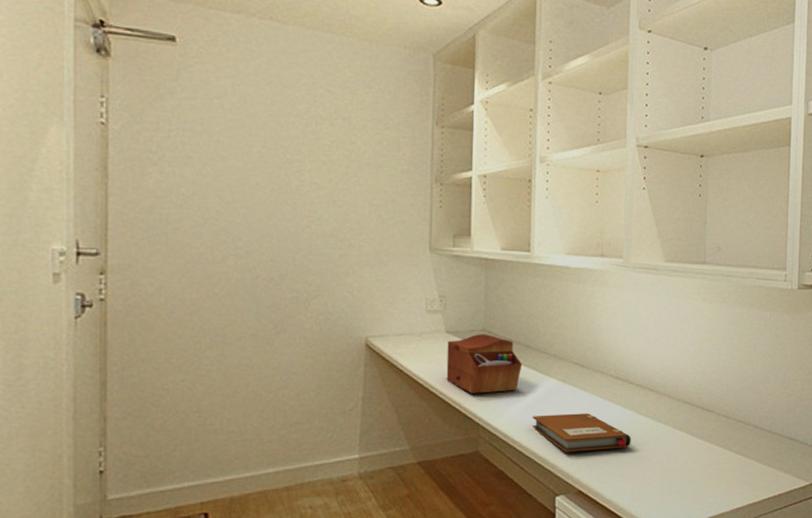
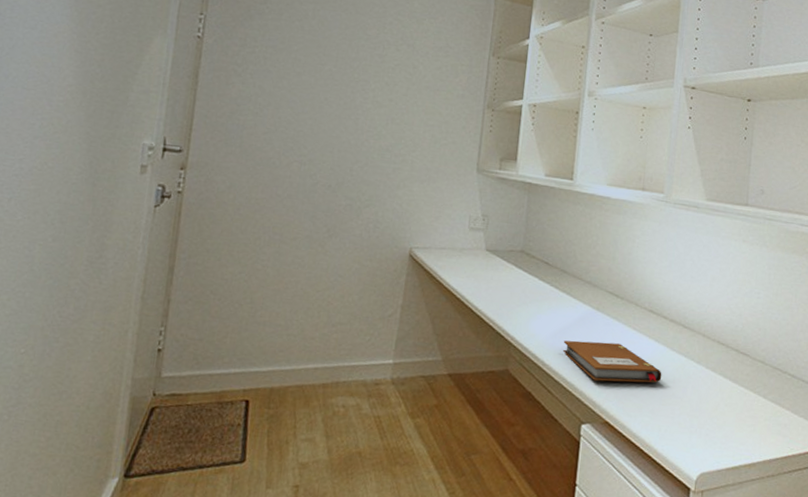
sewing box: present [446,334,523,394] -> none [482,254,558,314]

